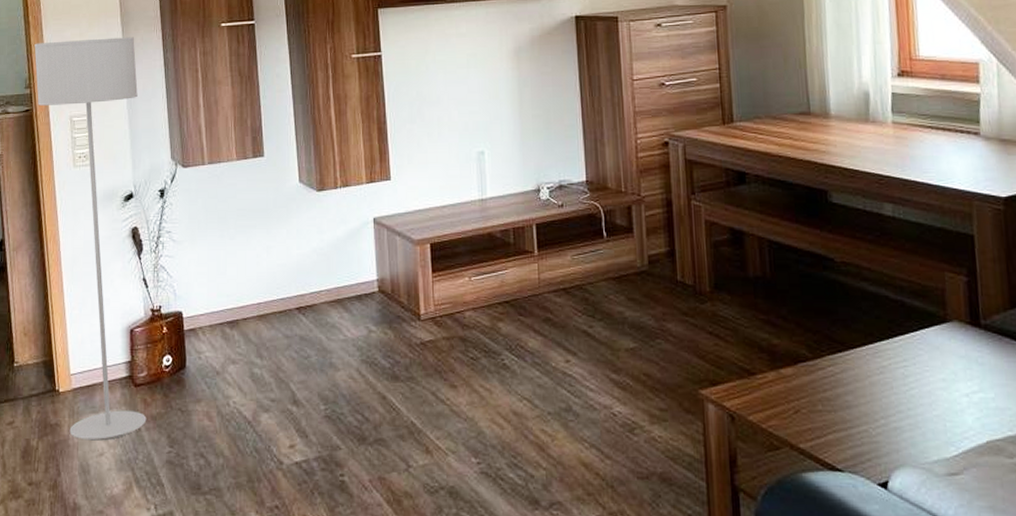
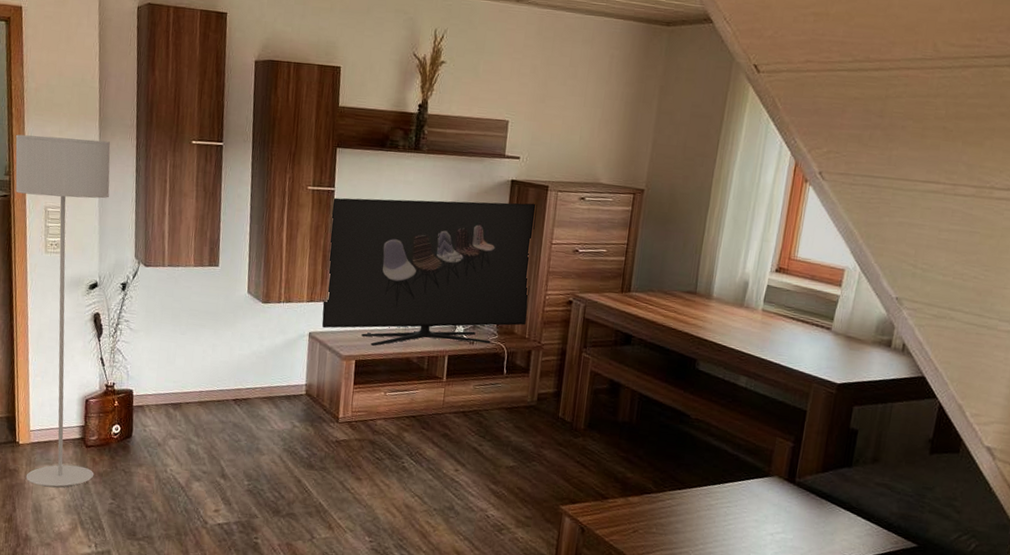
television: none [382,39,619,224] -> present [321,197,537,346]

